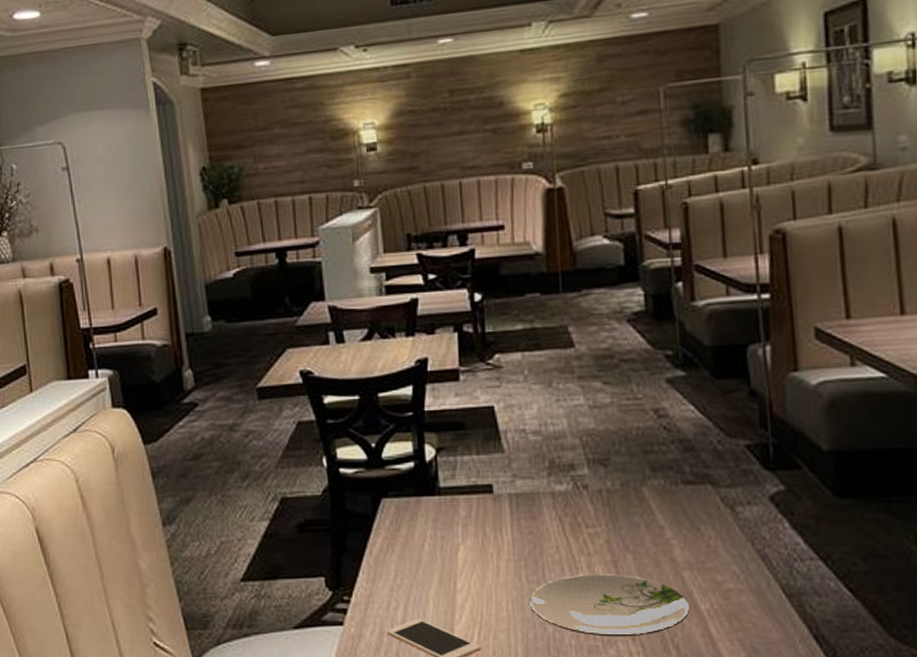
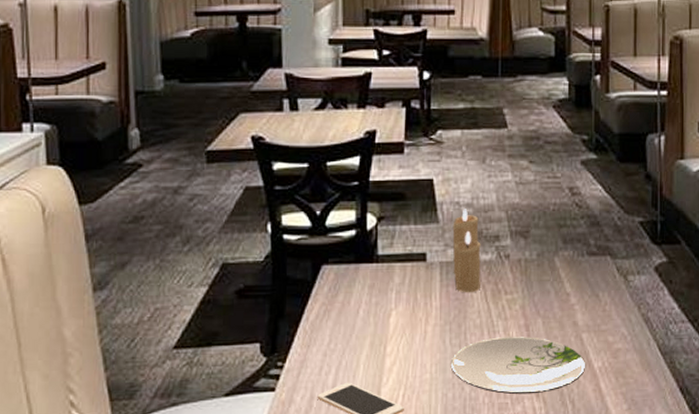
candle: none [519,436,557,527] -> present [452,209,481,293]

